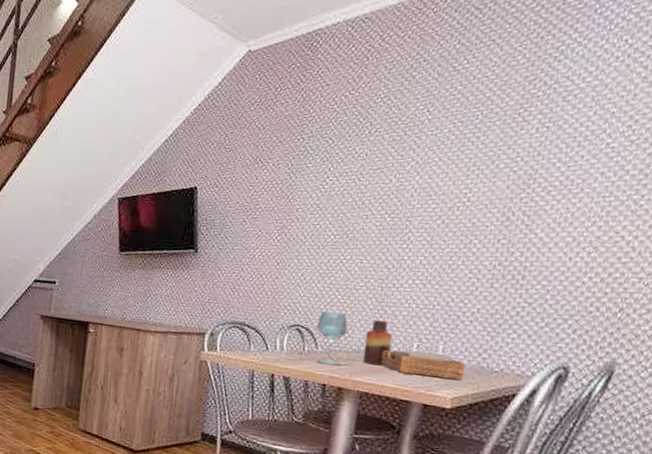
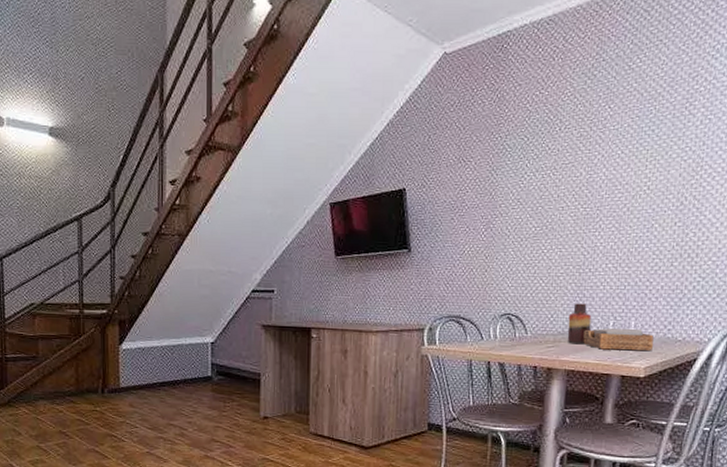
wine glass: present [316,312,348,366] -> none [525,299,553,348]

